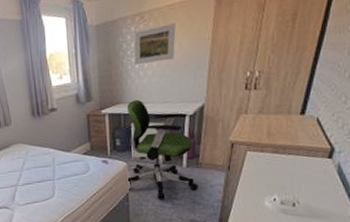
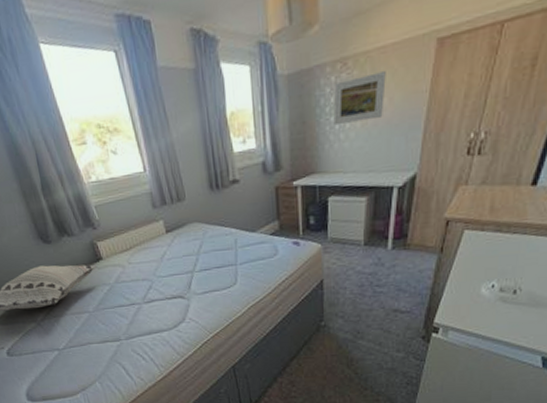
office chair: present [126,99,198,199] -> none [320,168,405,287]

